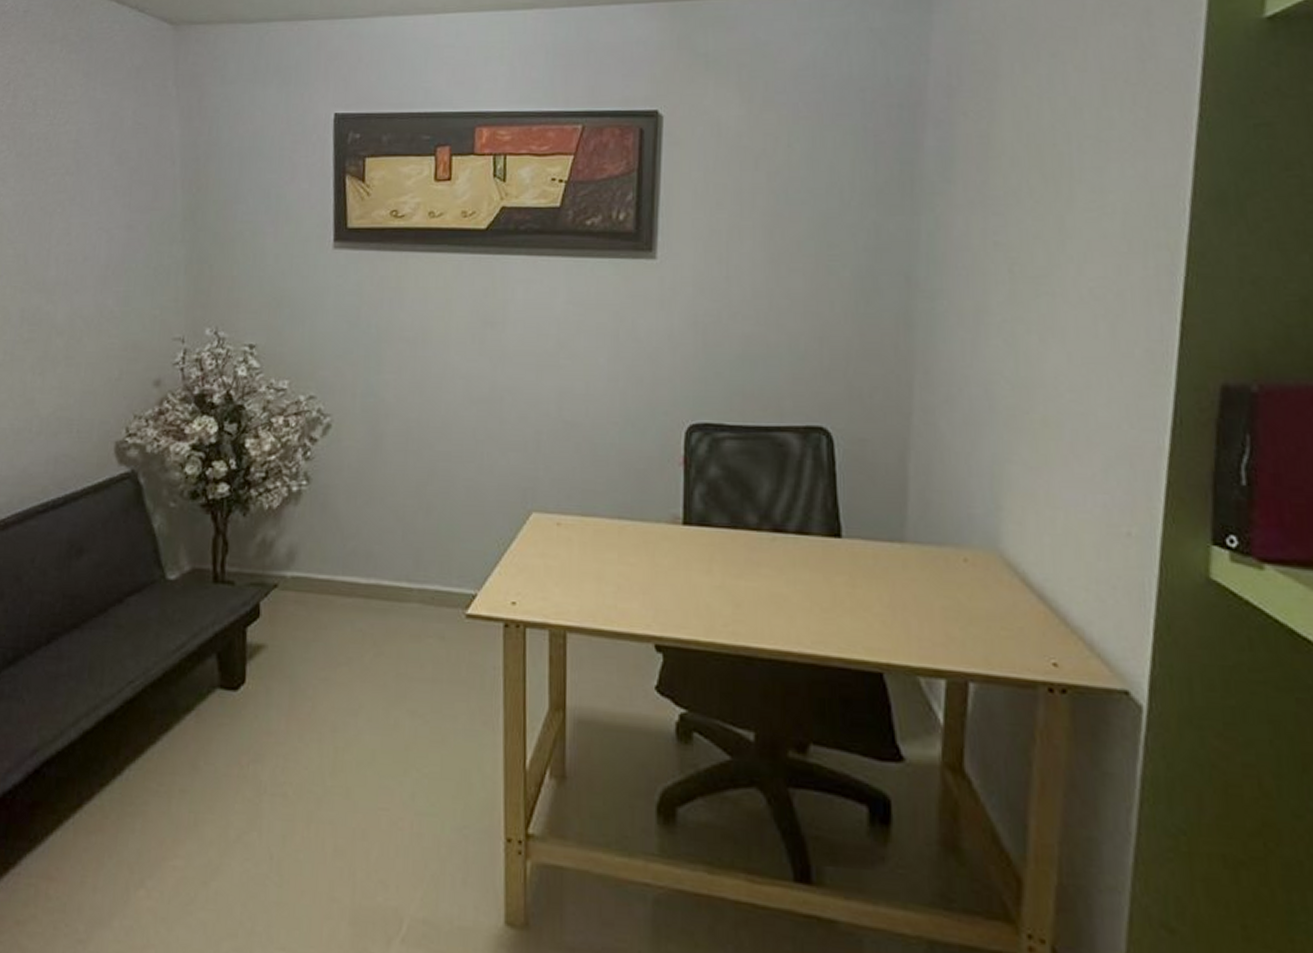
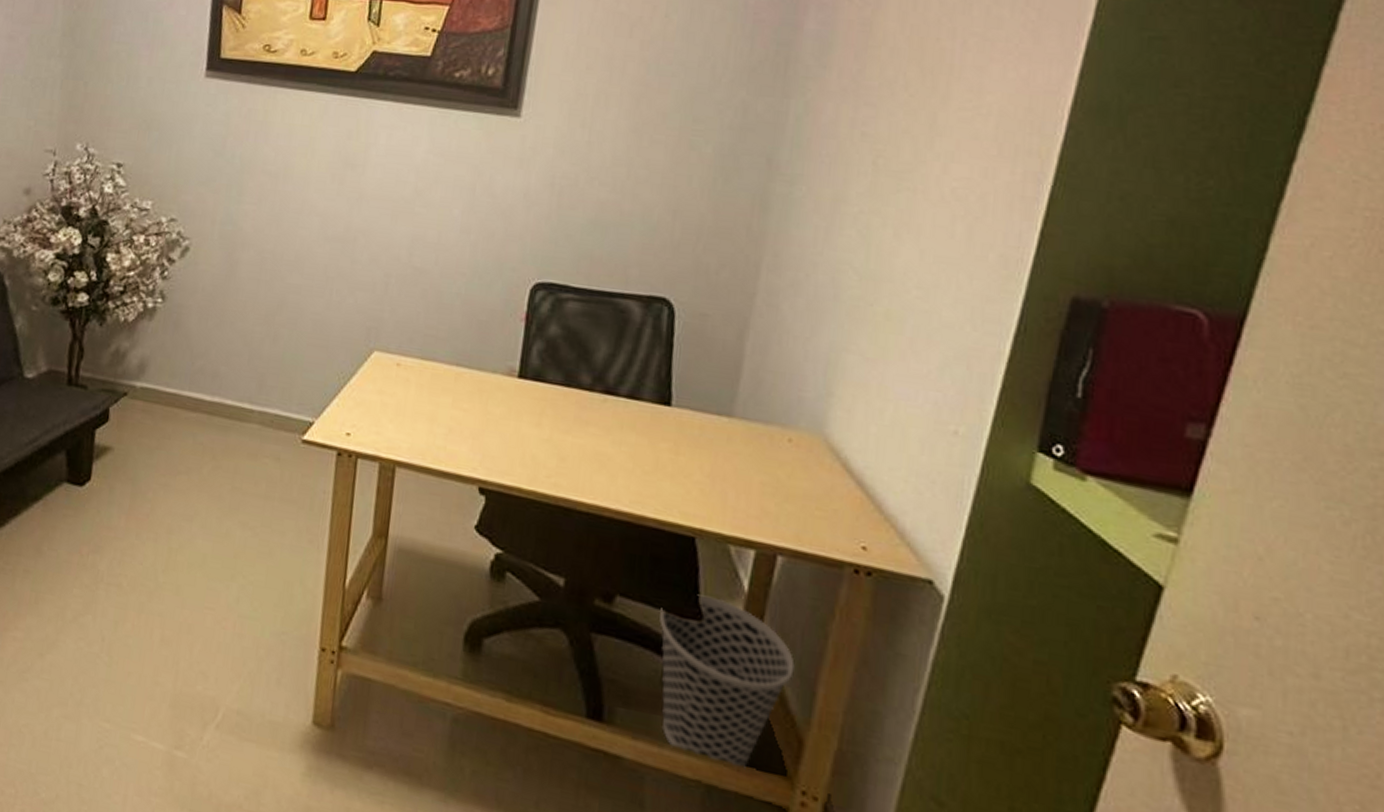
wastebasket: none [856,733,1003,919] -> present [659,594,795,770]

